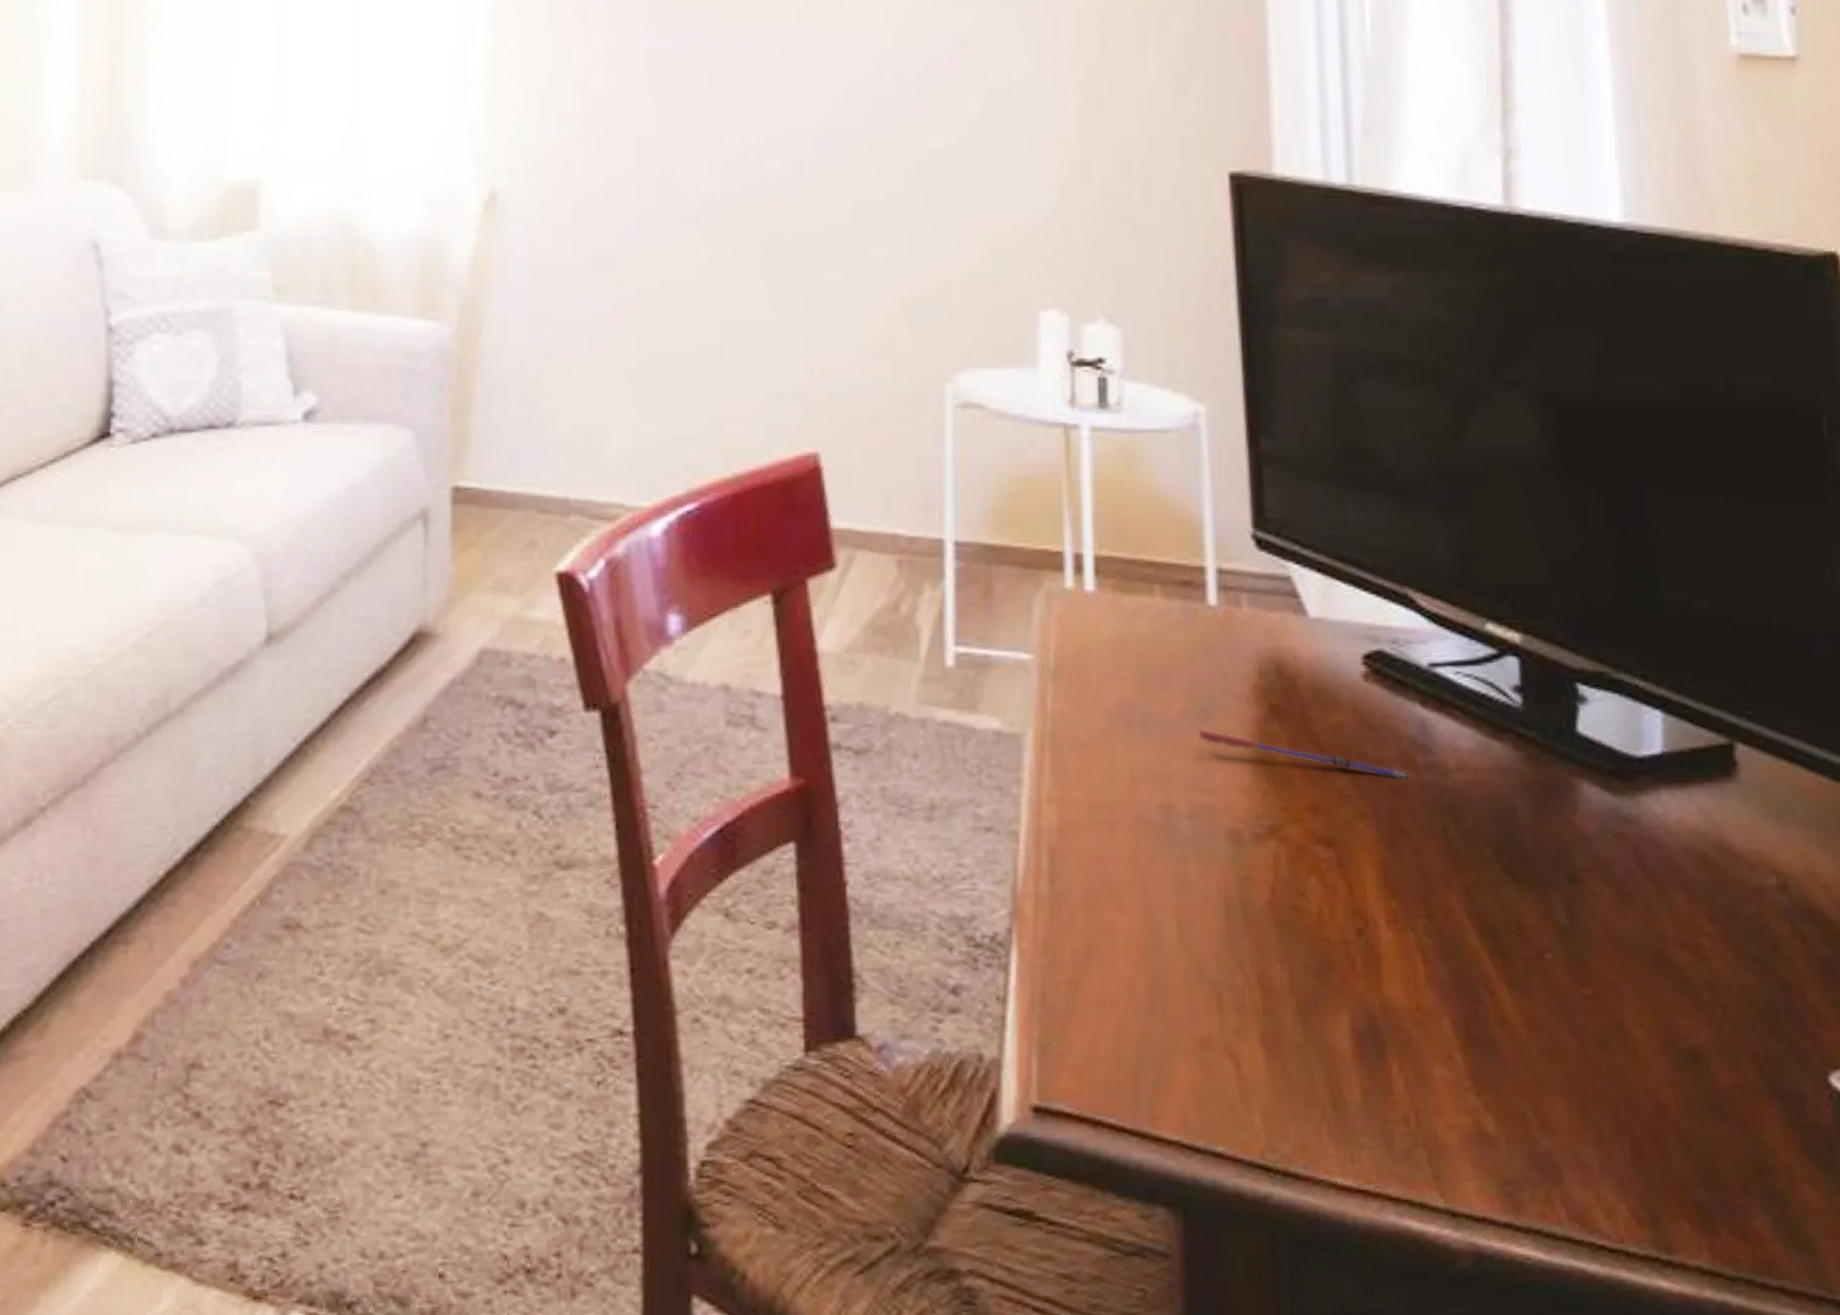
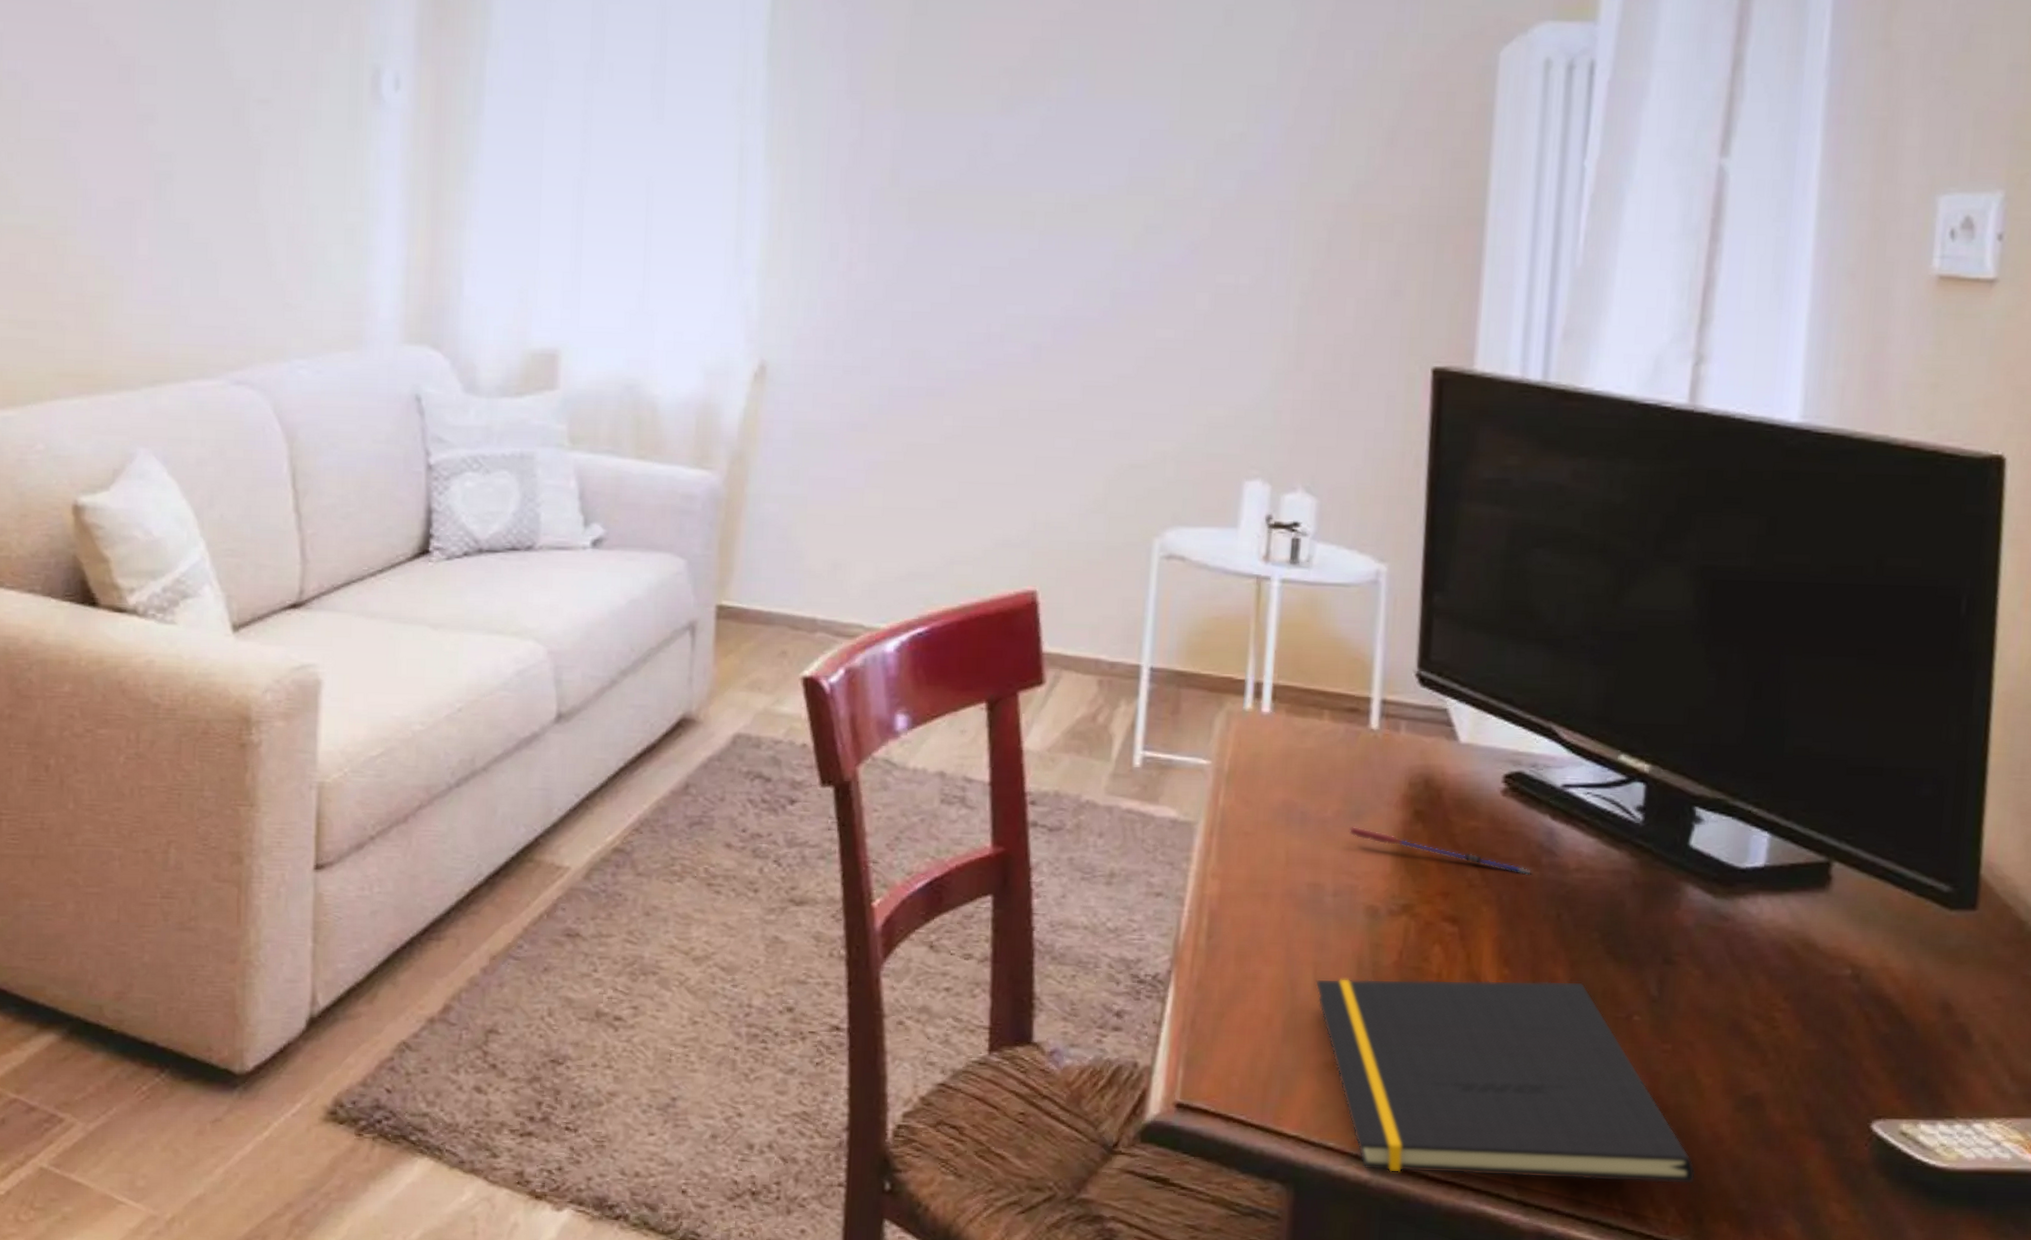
notepad: none [1180,912,1643,1182] -> present [1315,978,1696,1185]

